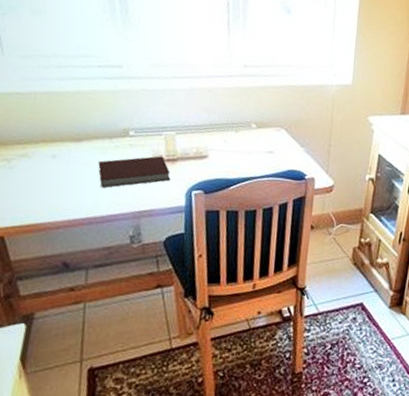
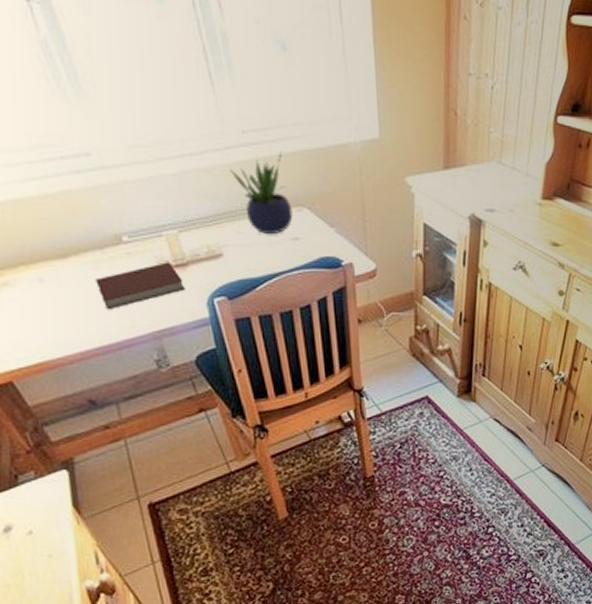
potted plant: none [228,84,273,146] -> present [230,151,293,234]

